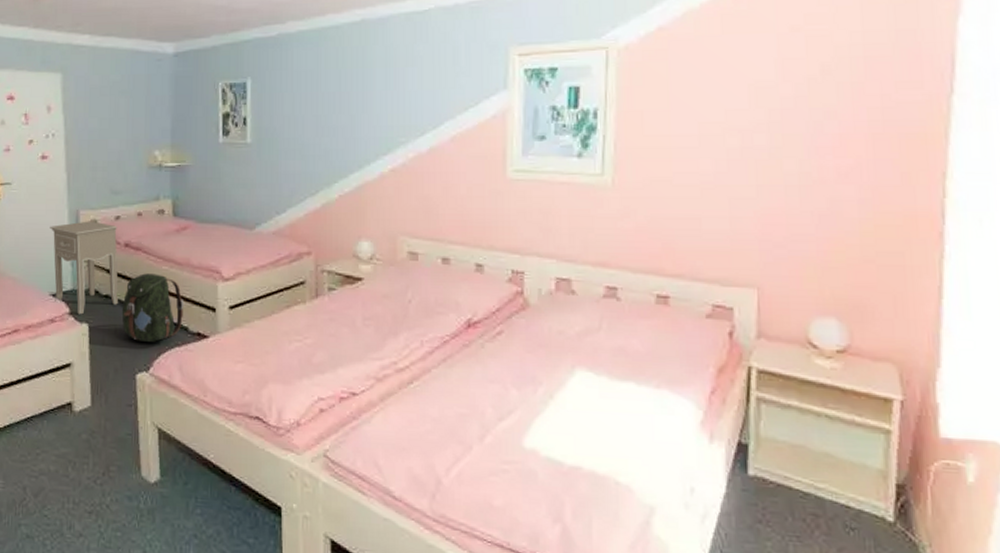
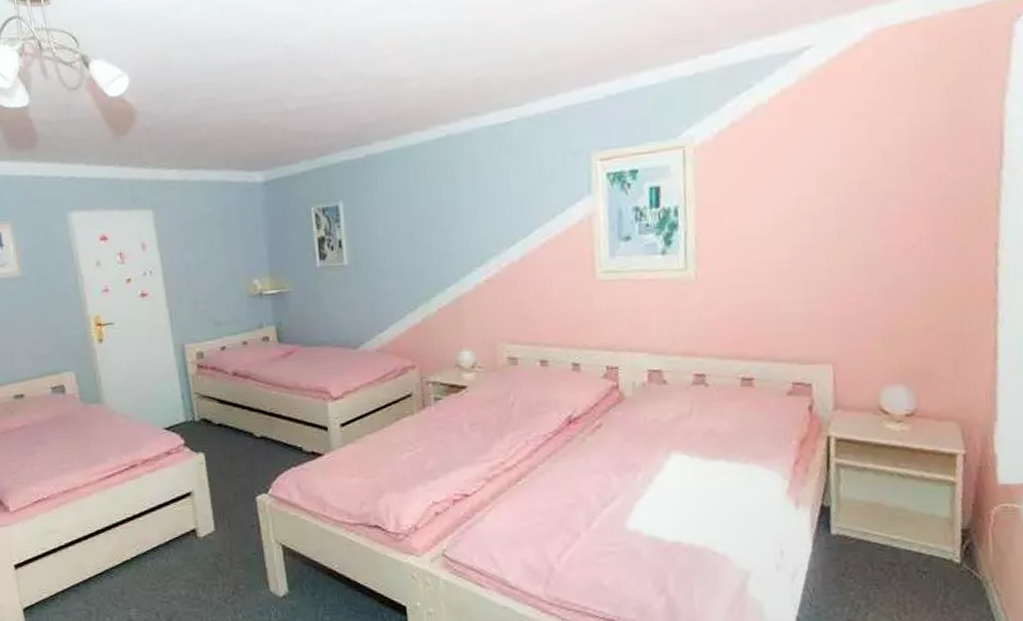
nightstand: present [50,221,118,315] -> none [156,353,232,445]
backpack: present [121,273,185,342] -> none [236,399,297,465]

